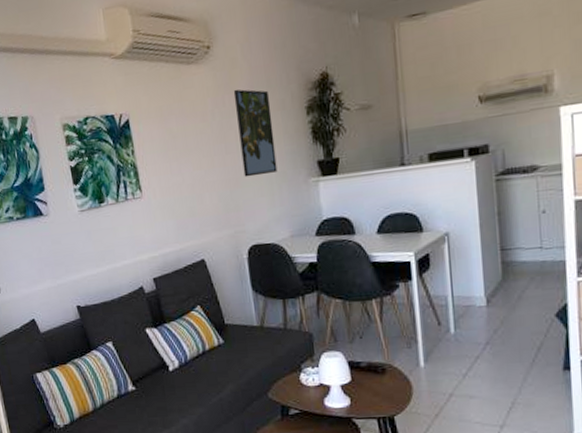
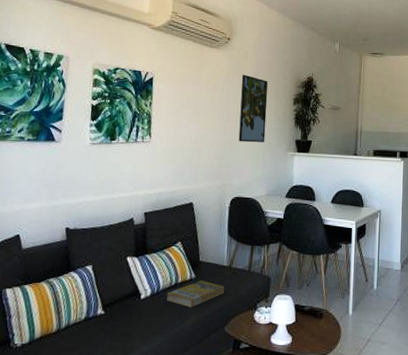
book: none [196,345,260,376] -> present [167,281,224,308]

